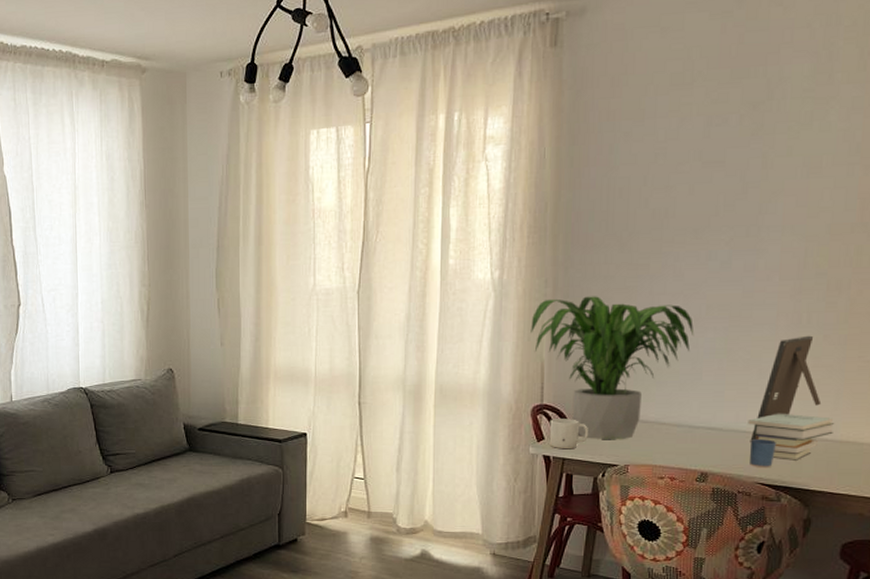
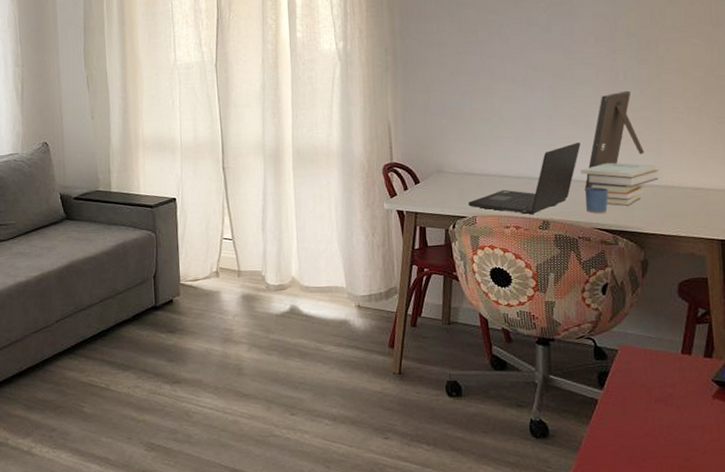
potted plant: present [530,296,694,440] -> none [375,61,524,194]
mug: present [549,419,589,450] -> none [400,175,438,204]
laptop: none [621,390,751,466] -> present [468,143,581,215]

